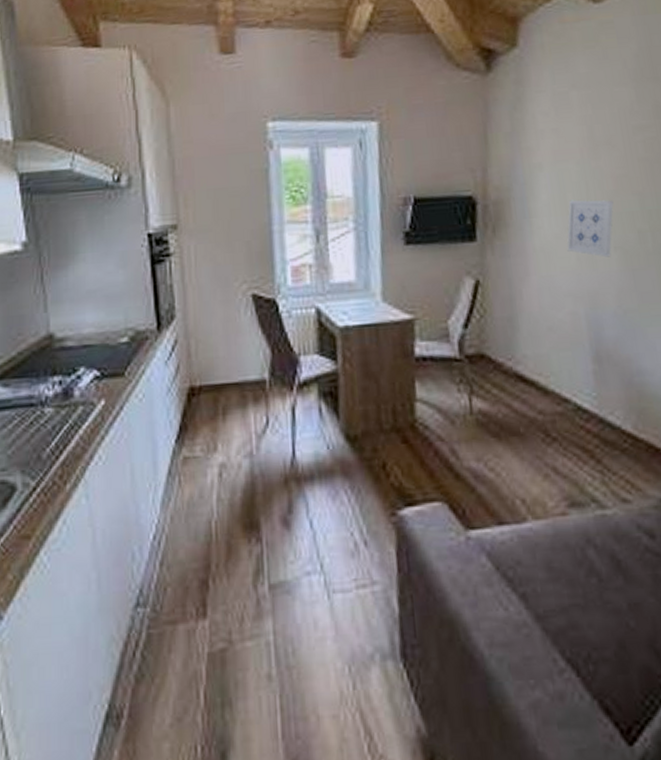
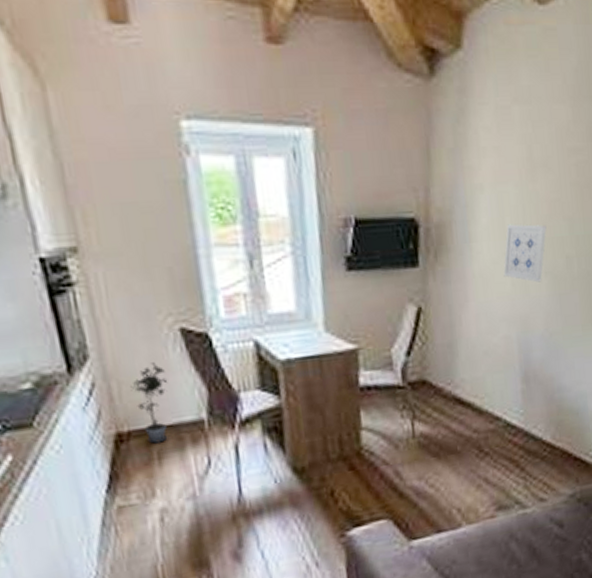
potted plant: none [206,324,238,399] -> present [130,362,168,444]

